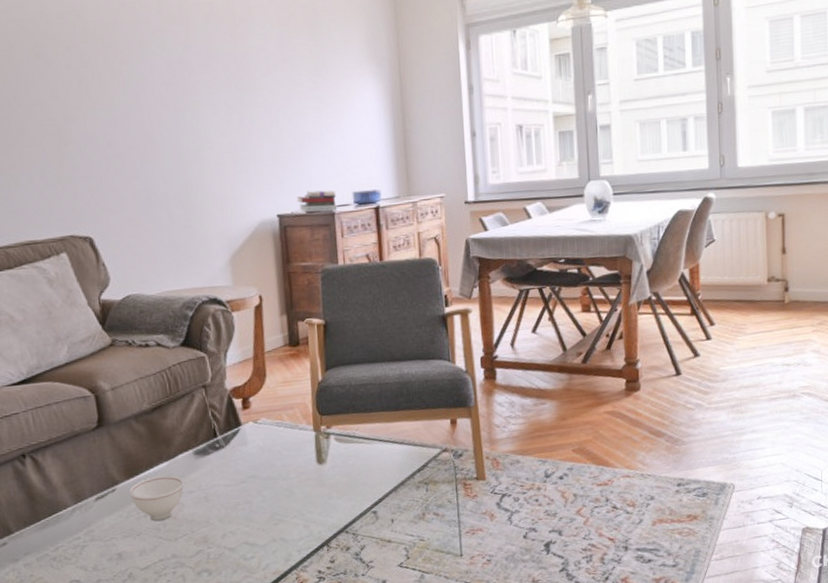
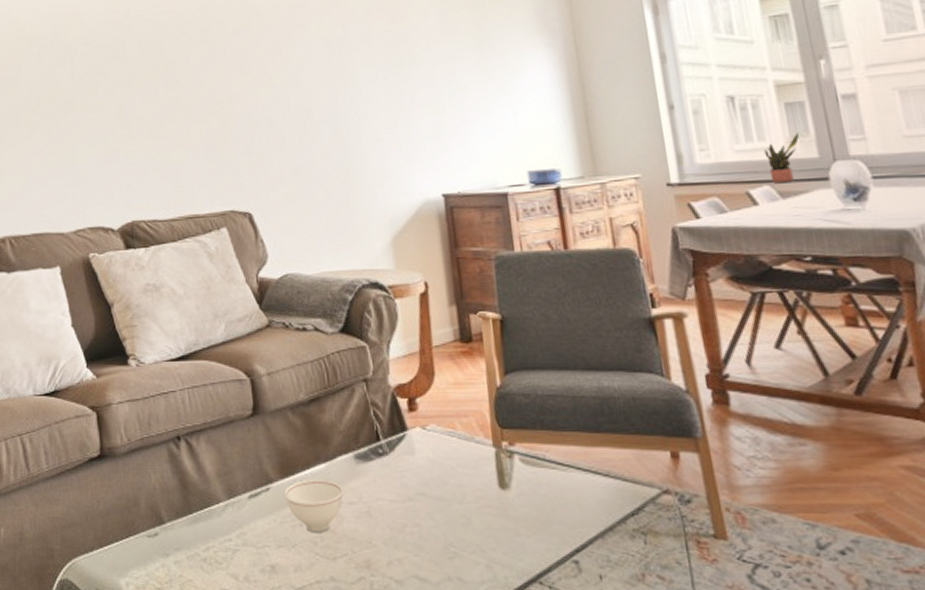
books: present [296,189,338,214] -> none [463,168,511,194]
potted plant: none [540,157,567,200] -> present [764,133,800,184]

